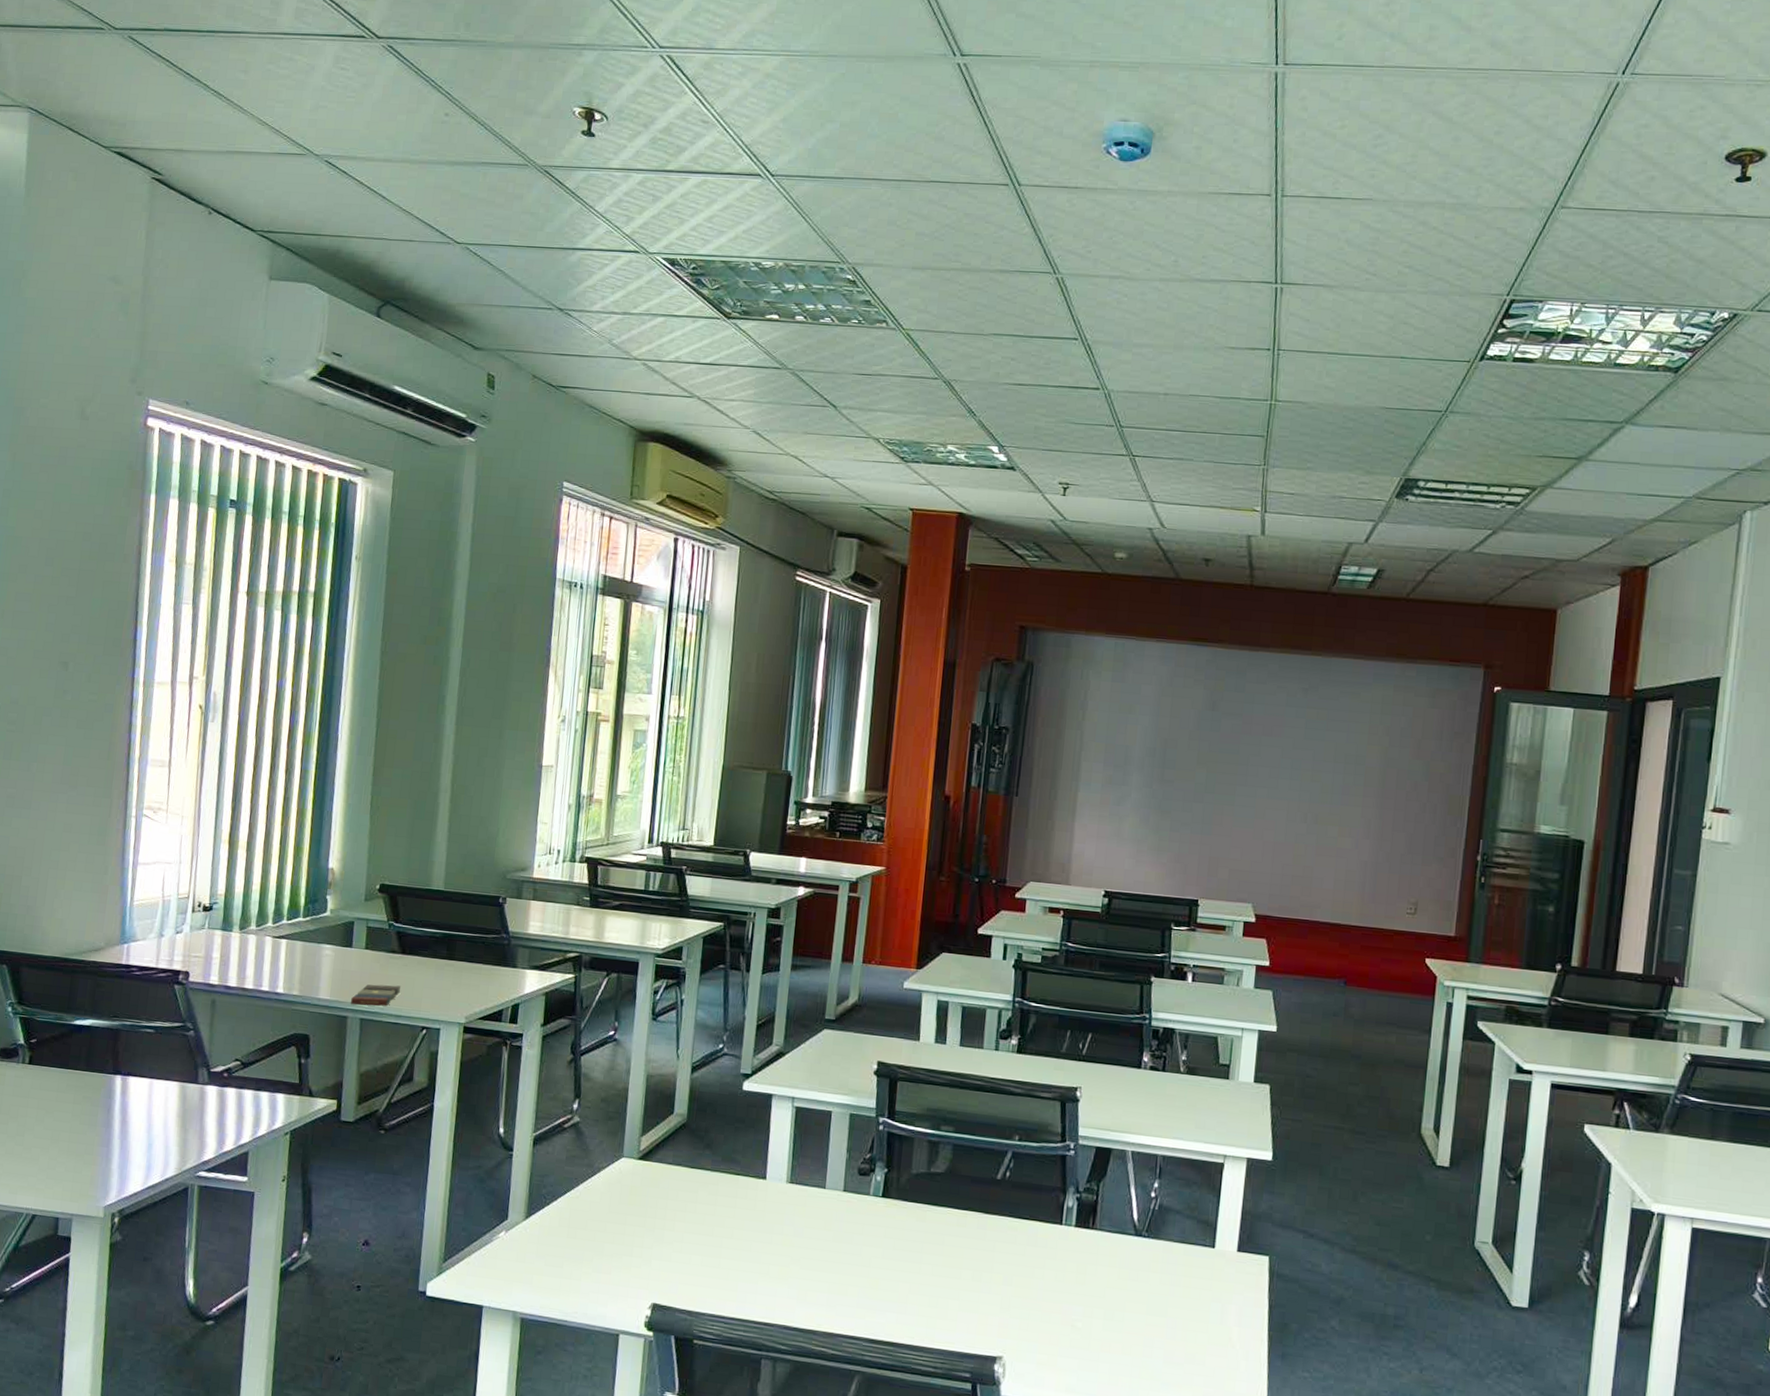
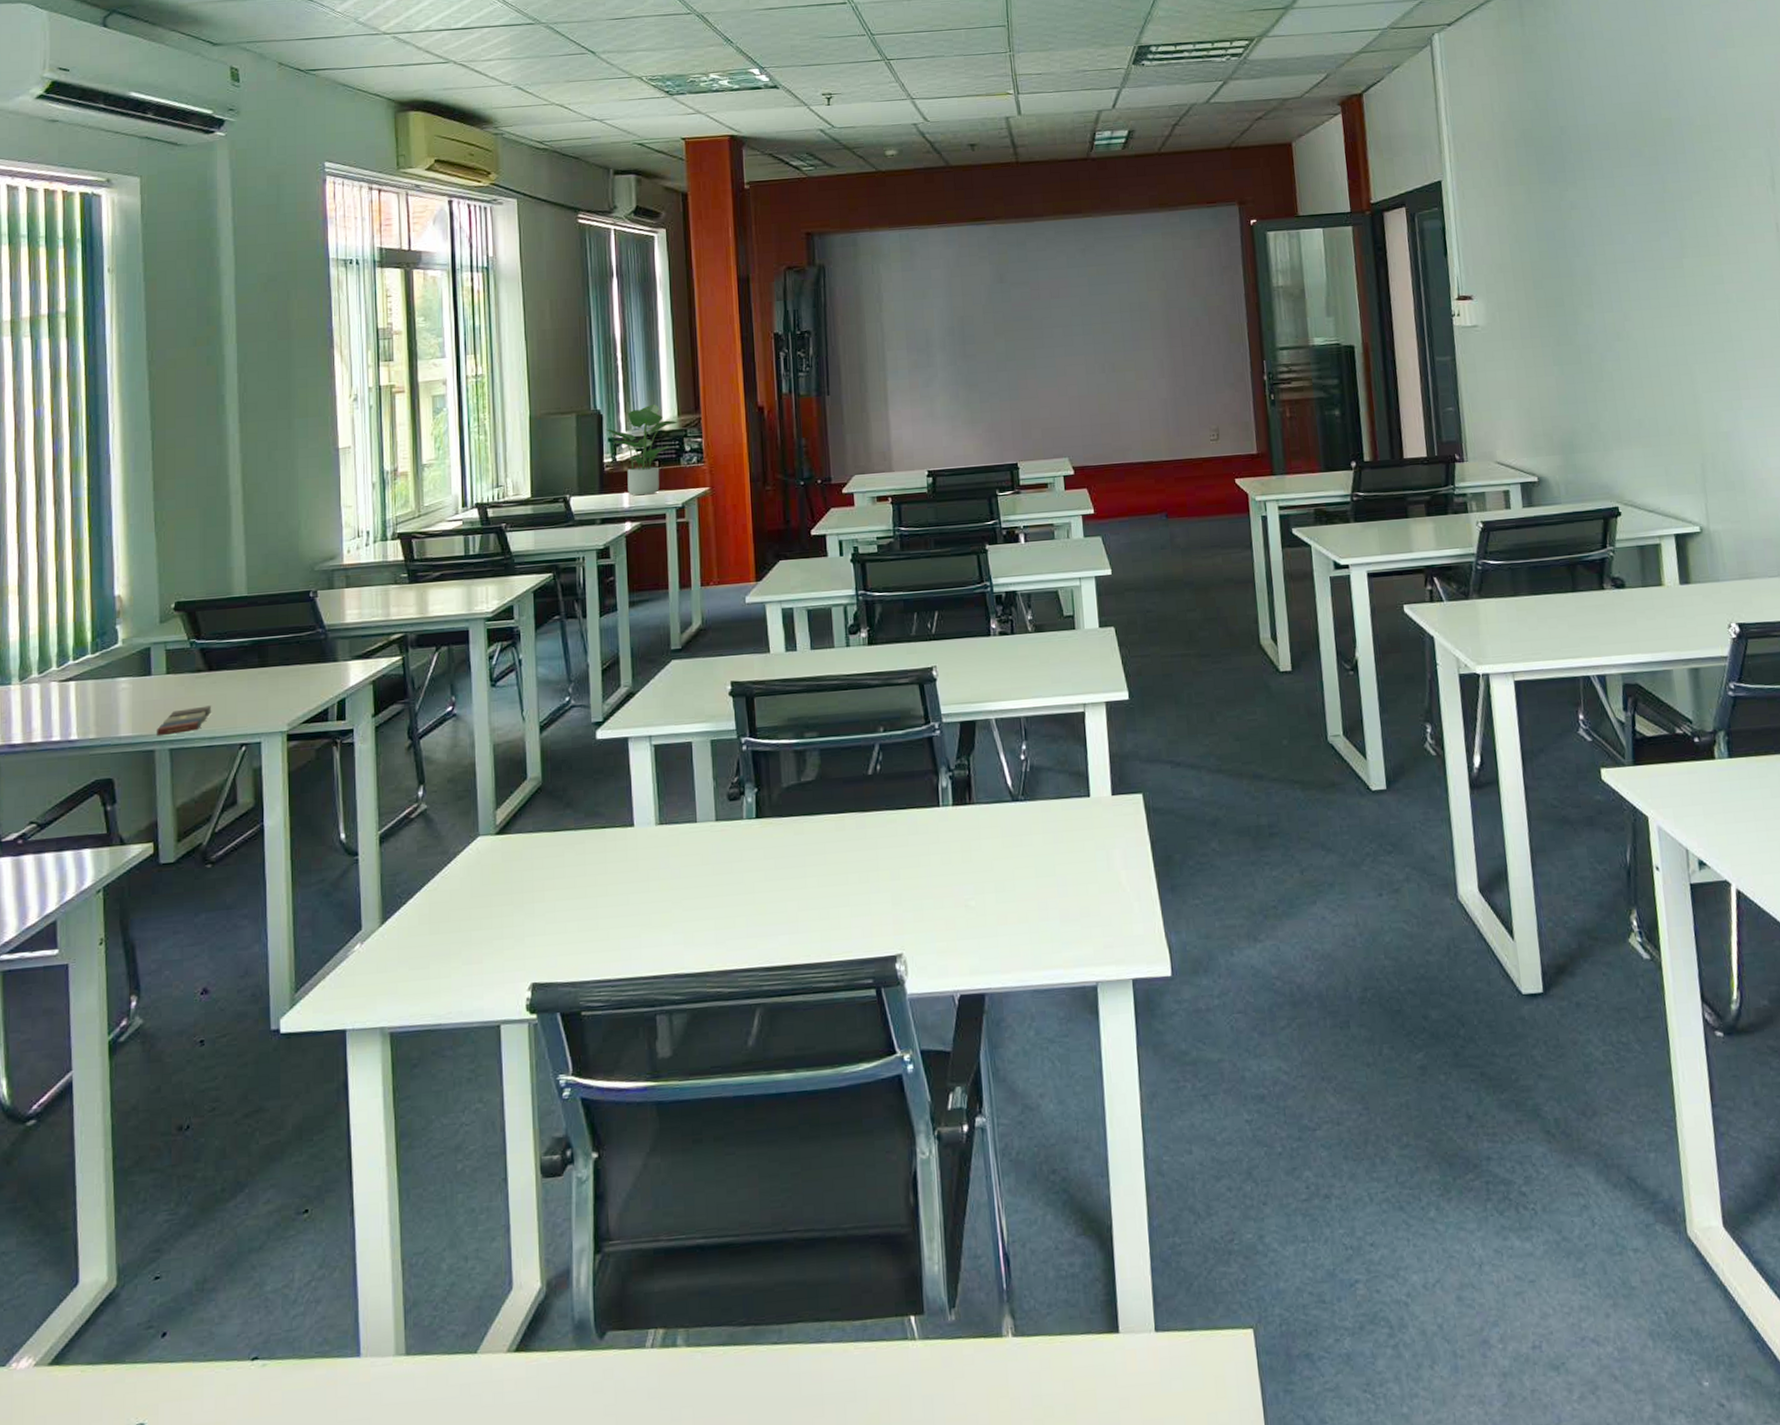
potted plant: none [793,774,864,864] -> present [605,404,678,496]

